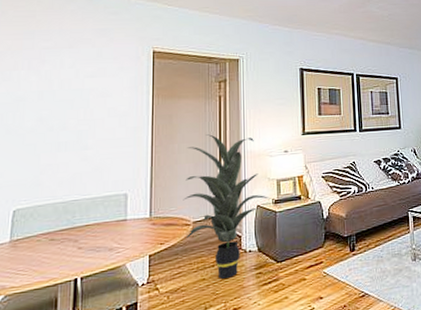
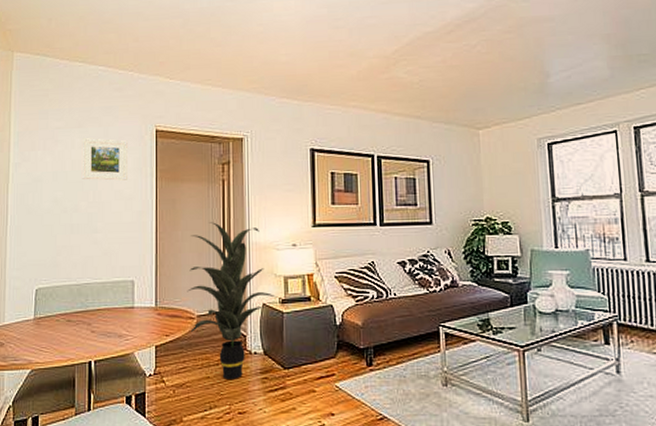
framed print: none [71,58,123,99] -> present [81,138,127,181]

